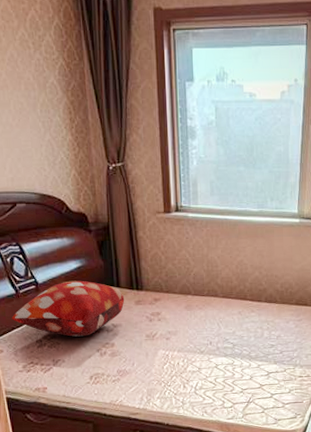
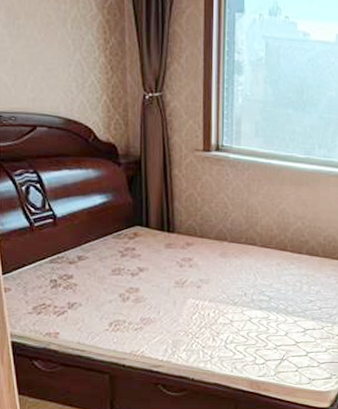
decorative pillow: present [11,280,125,337] -> none [23,216,154,279]

